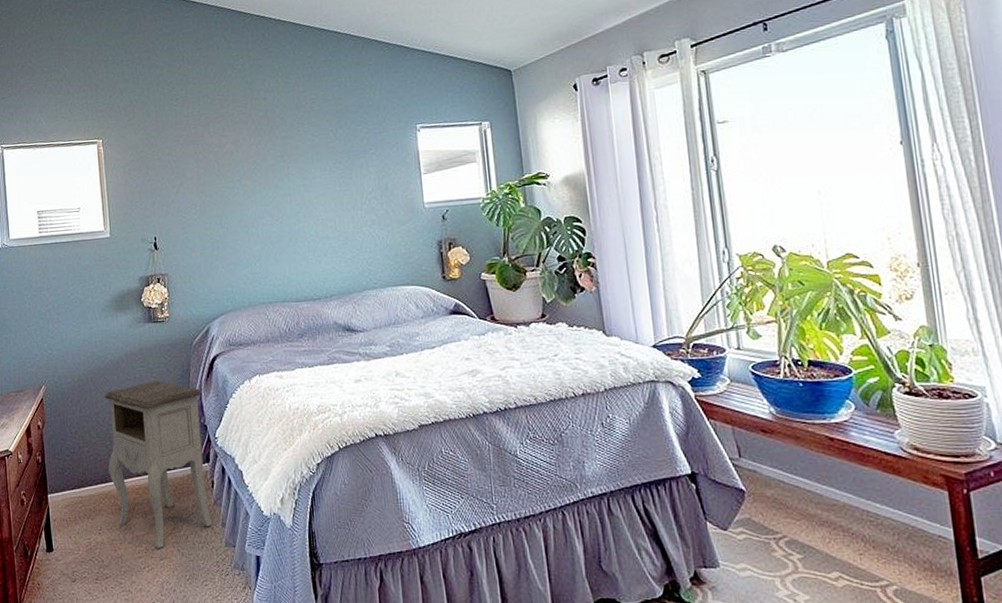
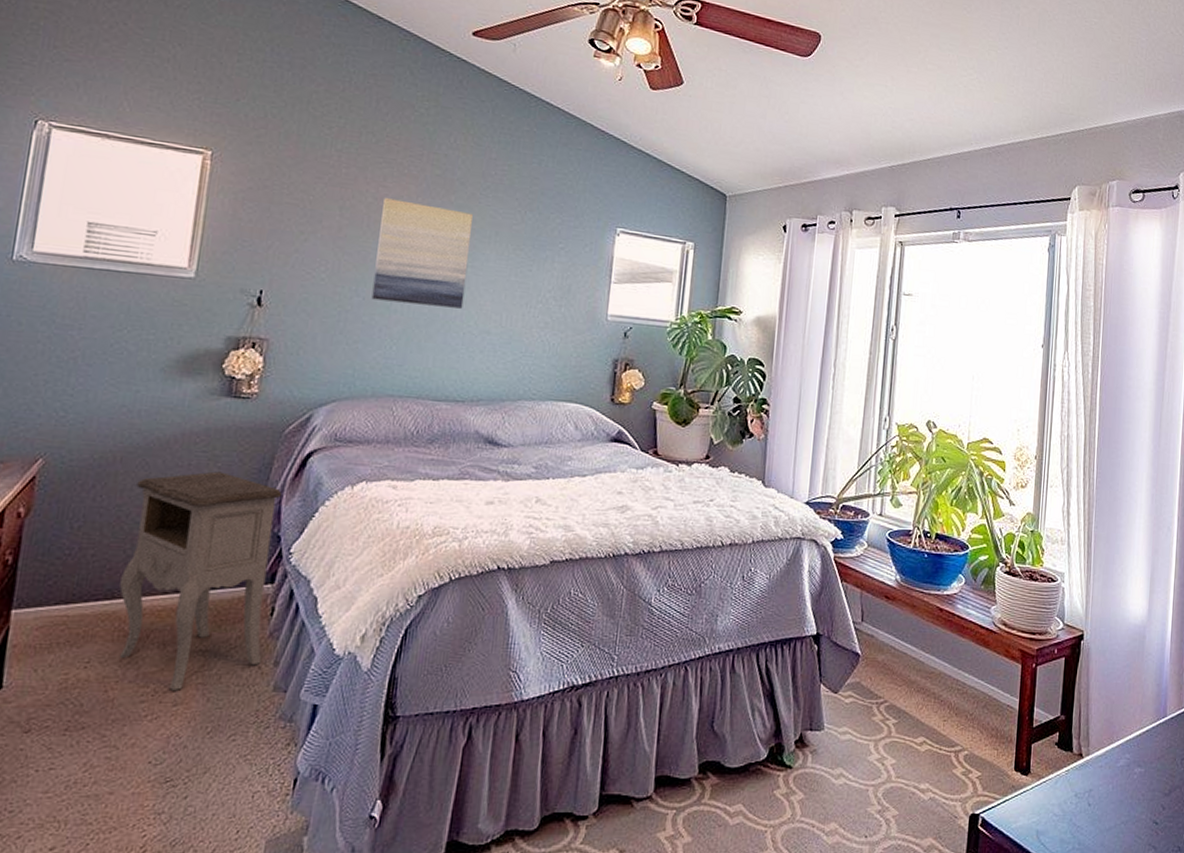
wall art: none [226,141,303,228] -> present [371,198,473,309]

